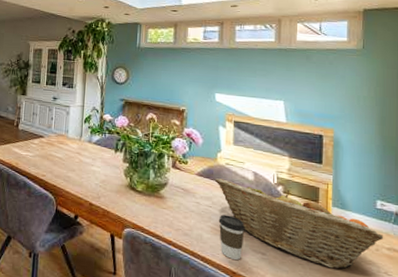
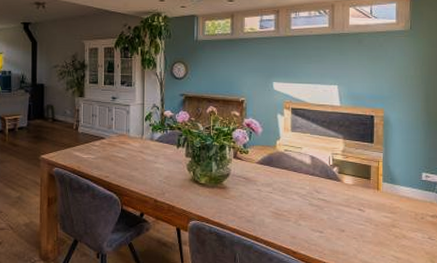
fruit basket: present [215,178,384,270] -> none [275,165,428,239]
coffee cup: present [218,214,245,261] -> none [279,199,304,241]

